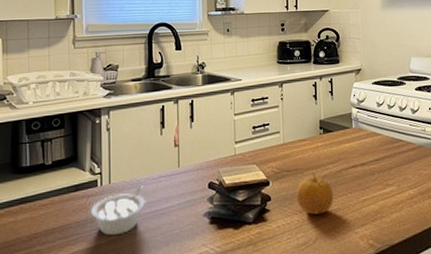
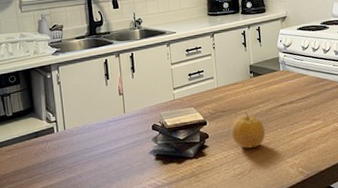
legume: present [91,186,146,236] -> none [50,130,98,174]

